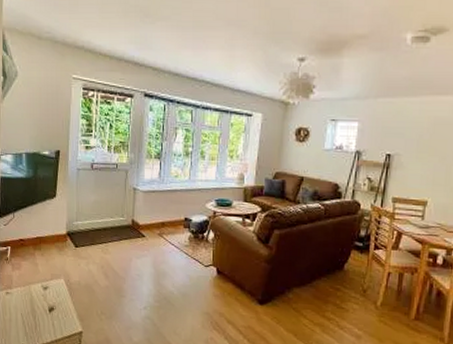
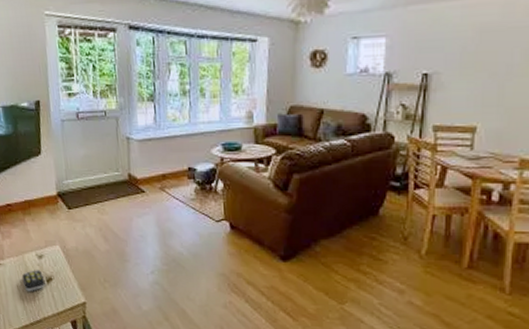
remote control: none [26,300,47,319] -> present [21,270,46,291]

